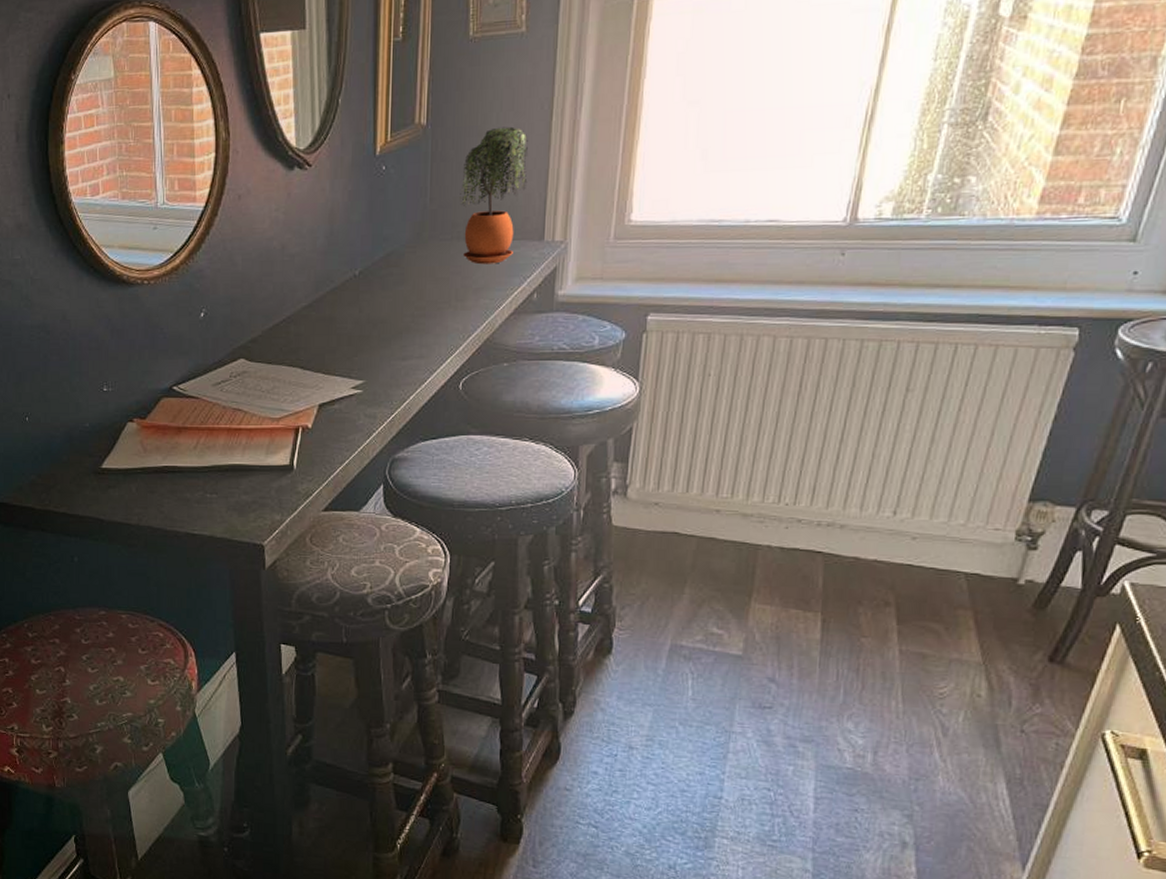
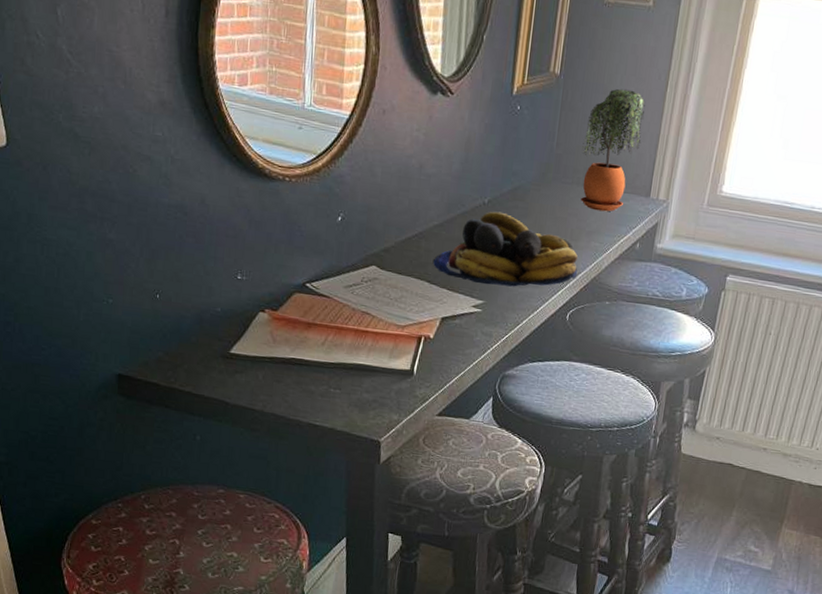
fruit bowl: none [305,282,468,363] -> present [433,211,578,287]

